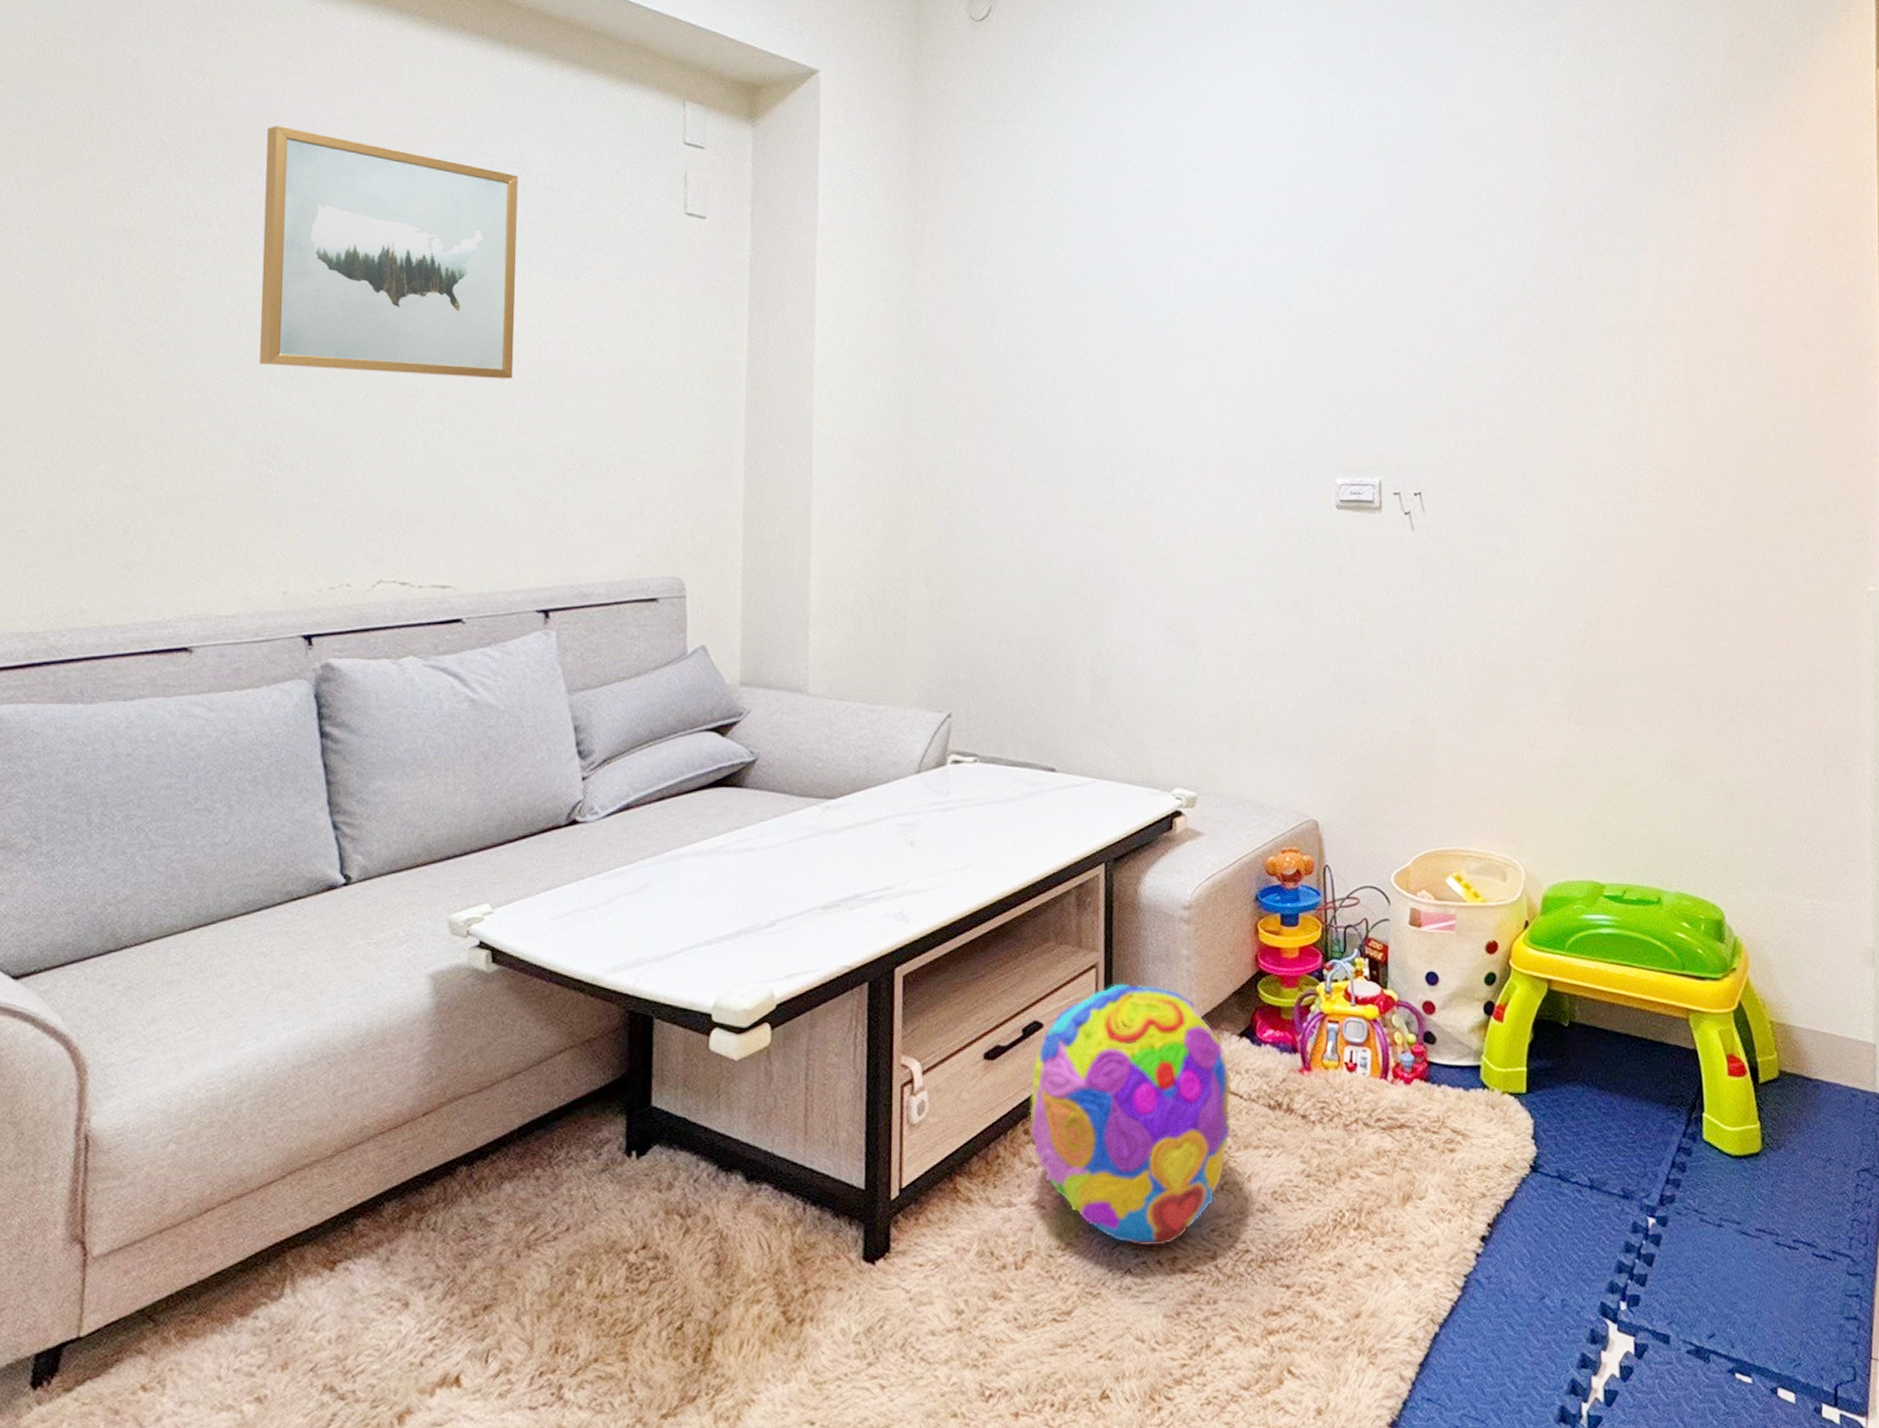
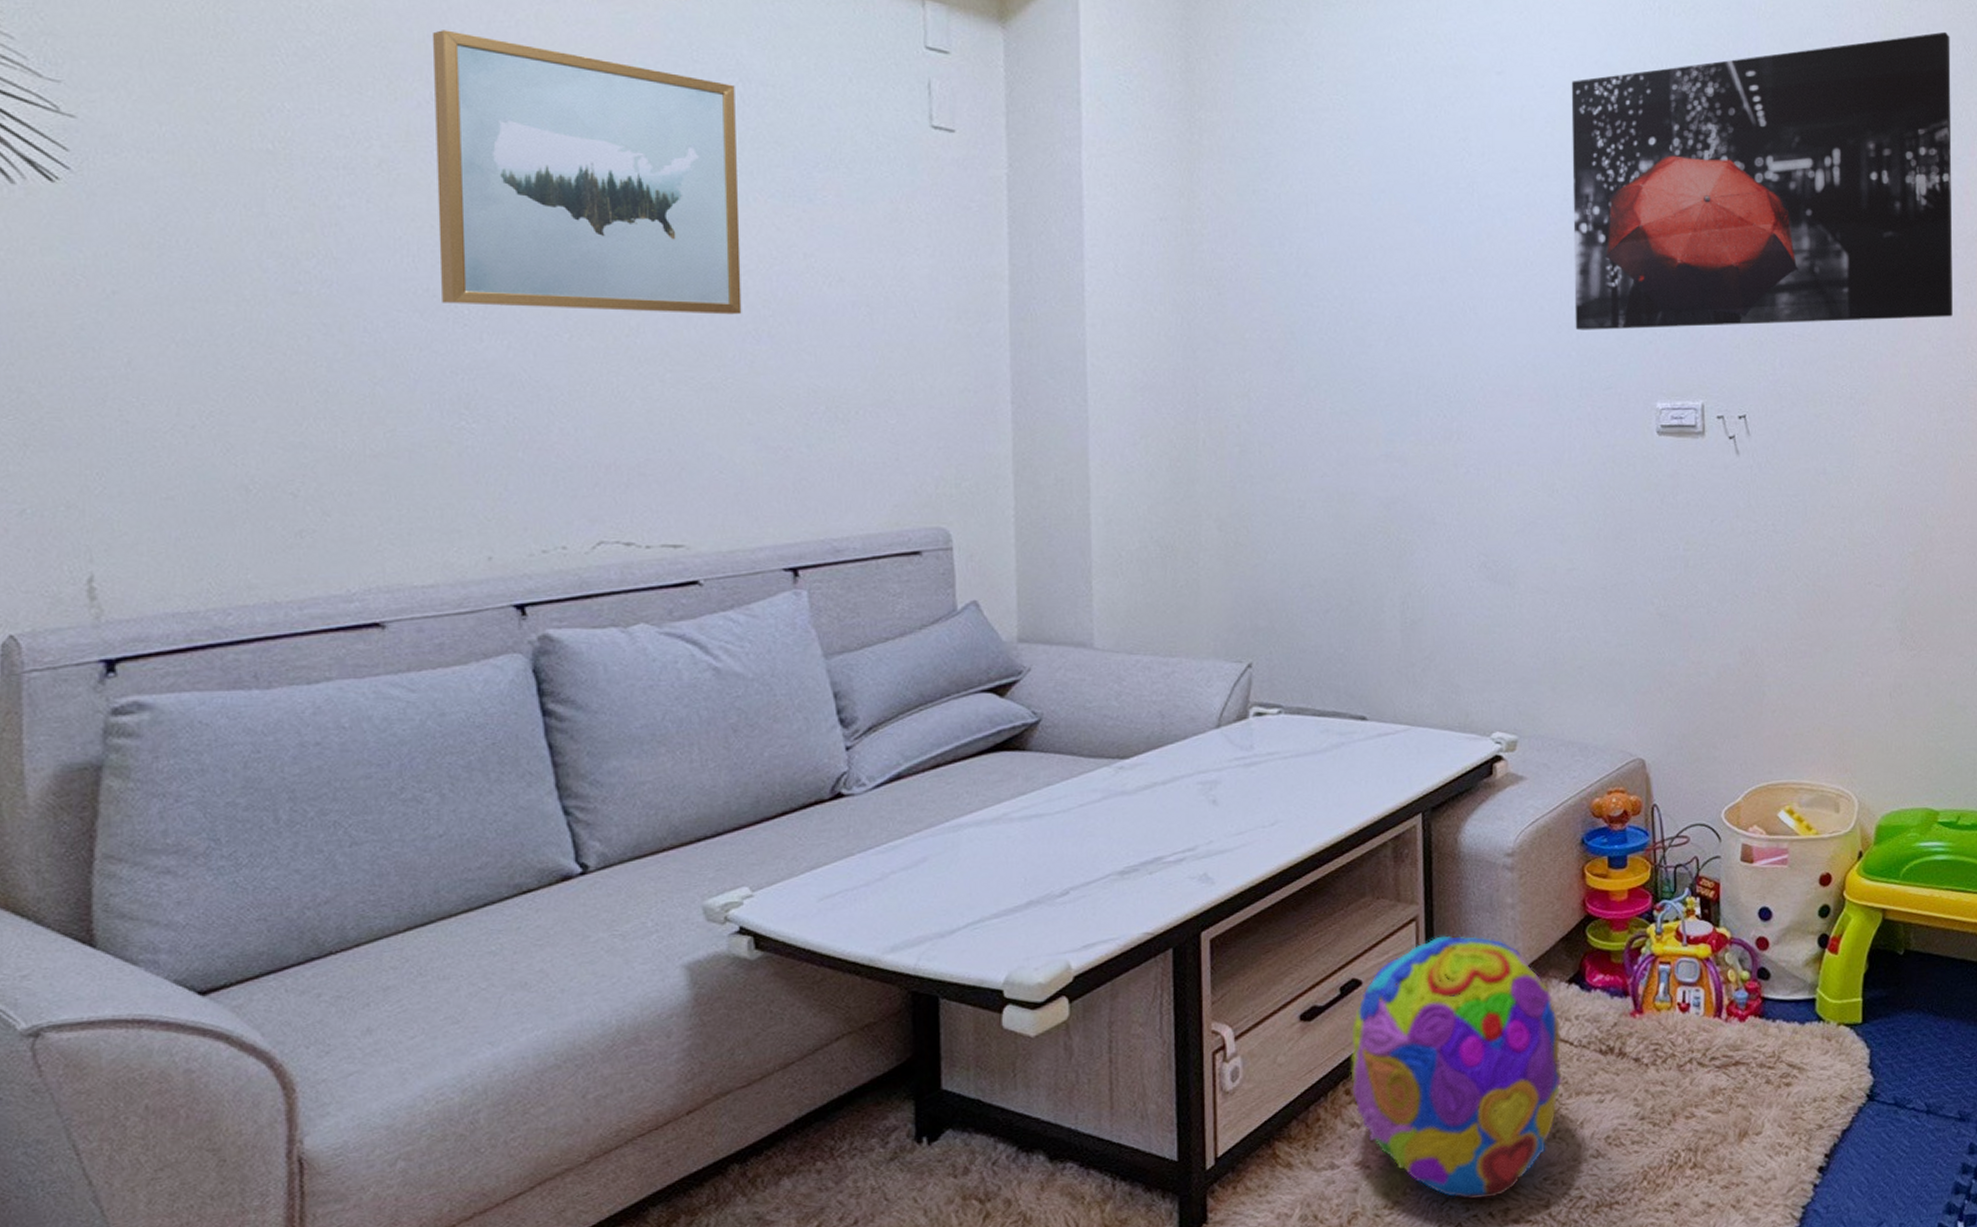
wall art: none [1261,133,1623,409] -> present [1571,31,1953,330]

